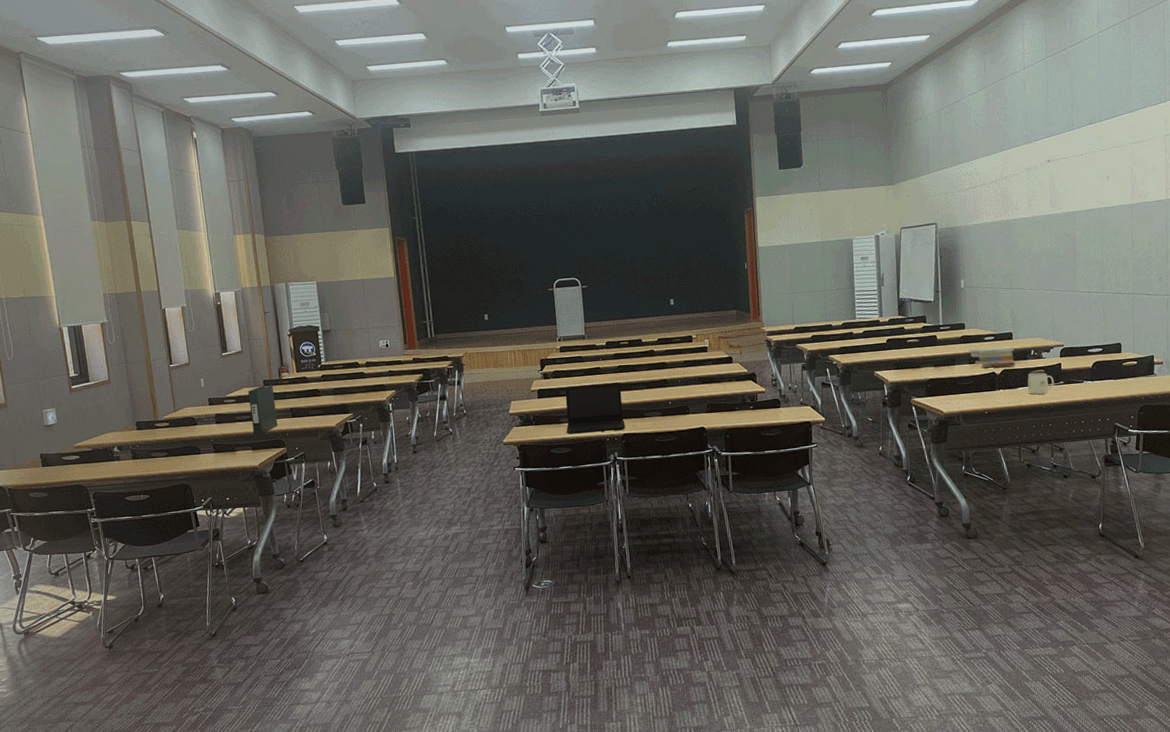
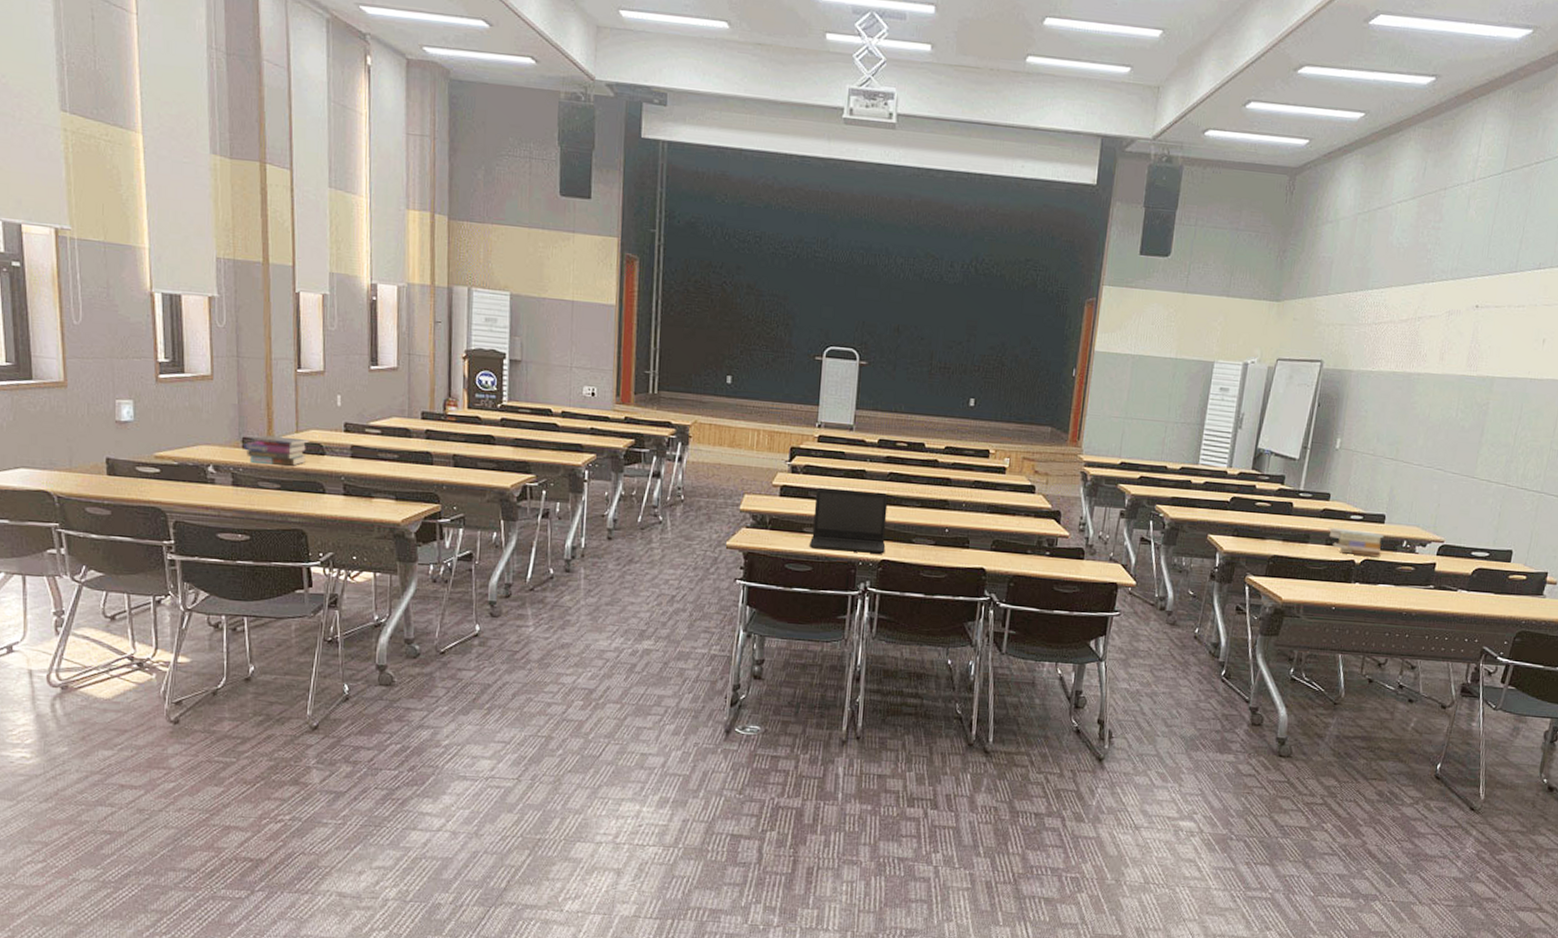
books: none [137,415,184,440] -> present [244,435,309,466]
binder: present [248,384,278,435] -> none [398,418,435,482]
mug: present [1027,372,1054,395] -> none [1389,568,1423,597]

